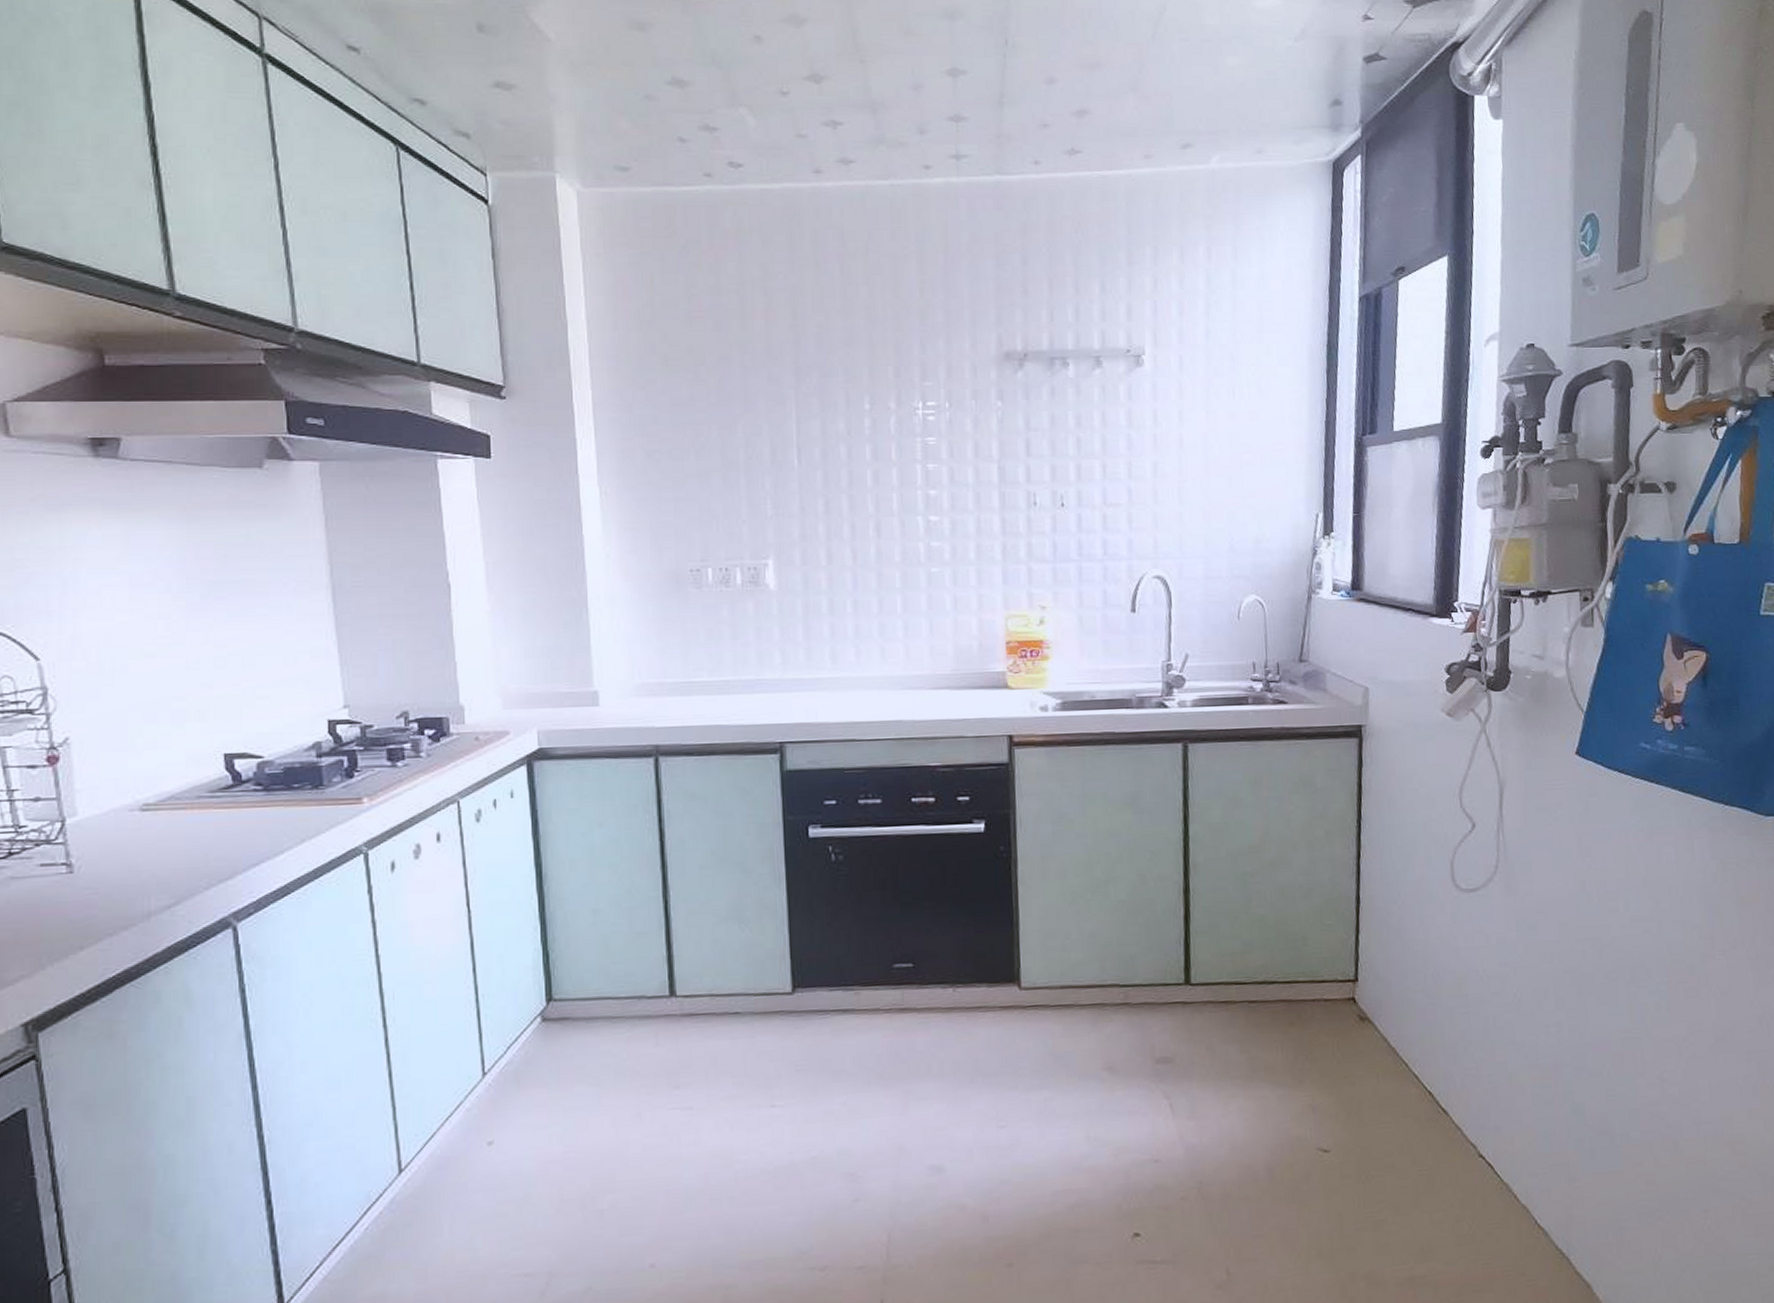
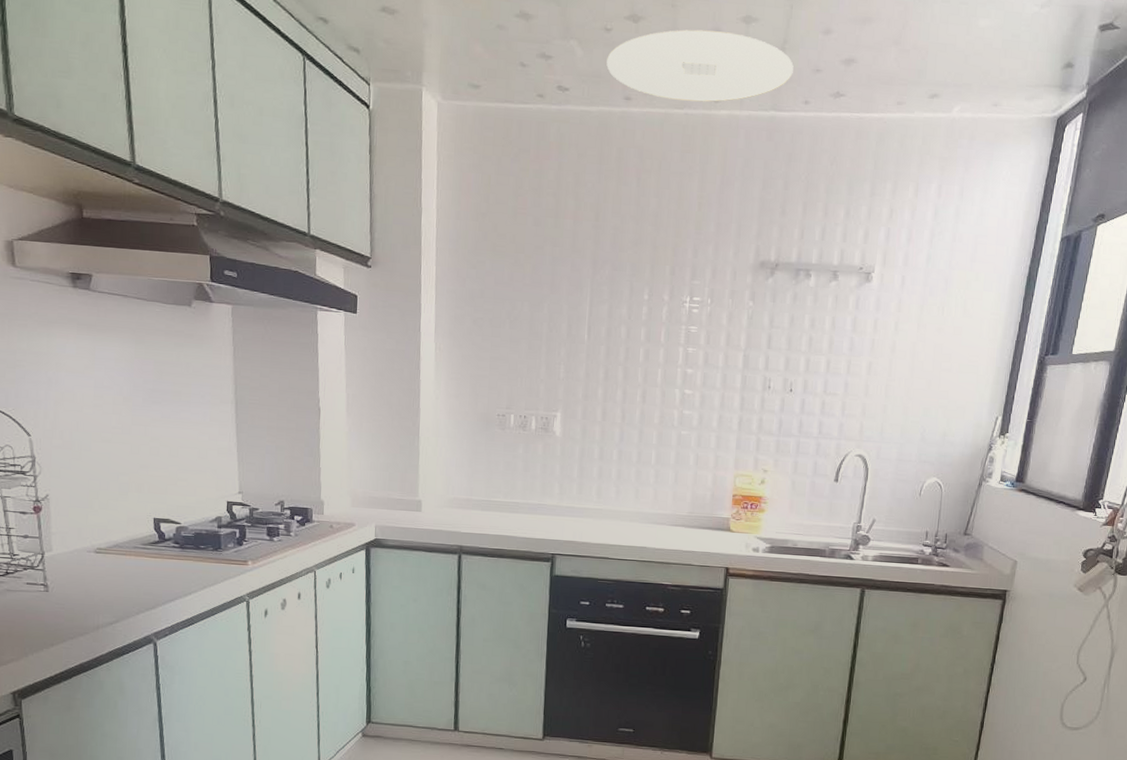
ceiling light: none [786,87,1016,170] -> present [606,29,794,103]

